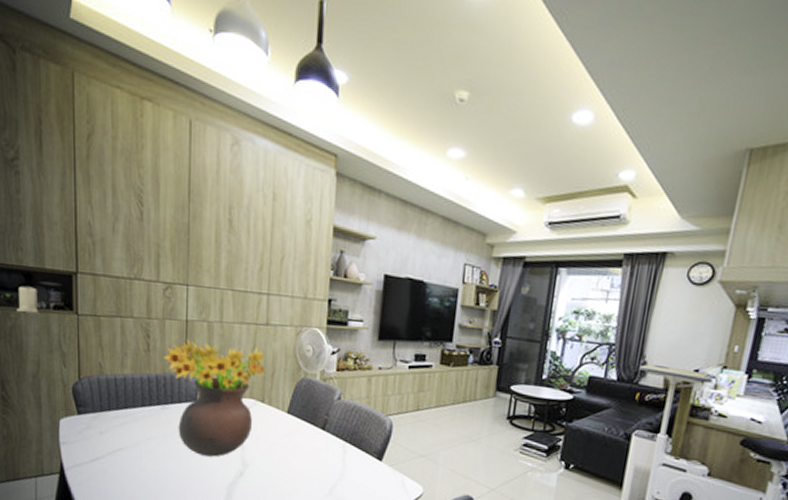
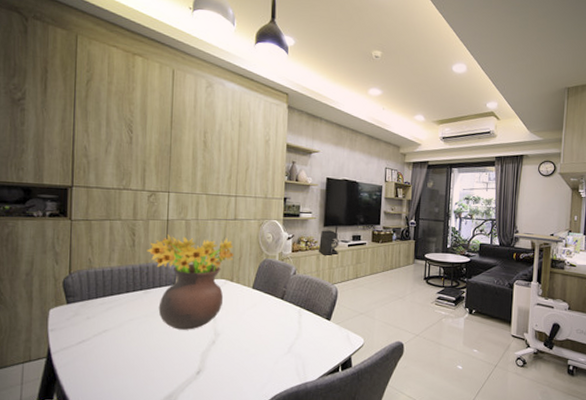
candle: present [17,285,39,314] -> none [14,198,36,222]
coffee maker: none [369,344,396,379] -> present [318,230,338,256]

